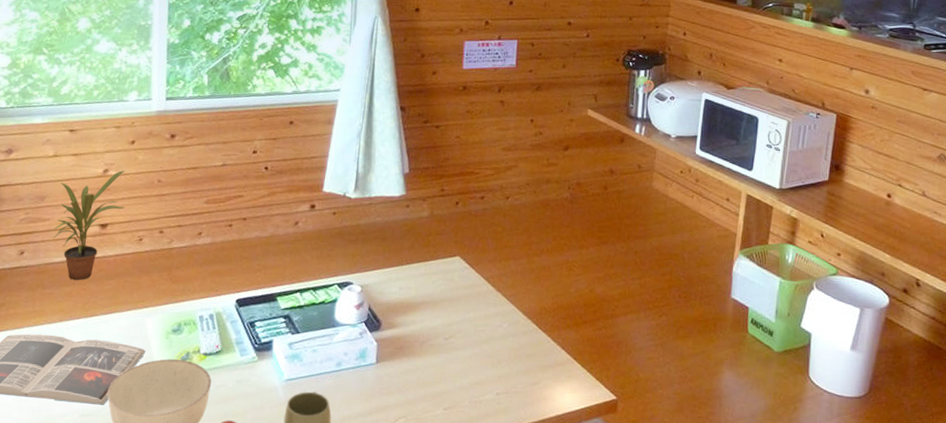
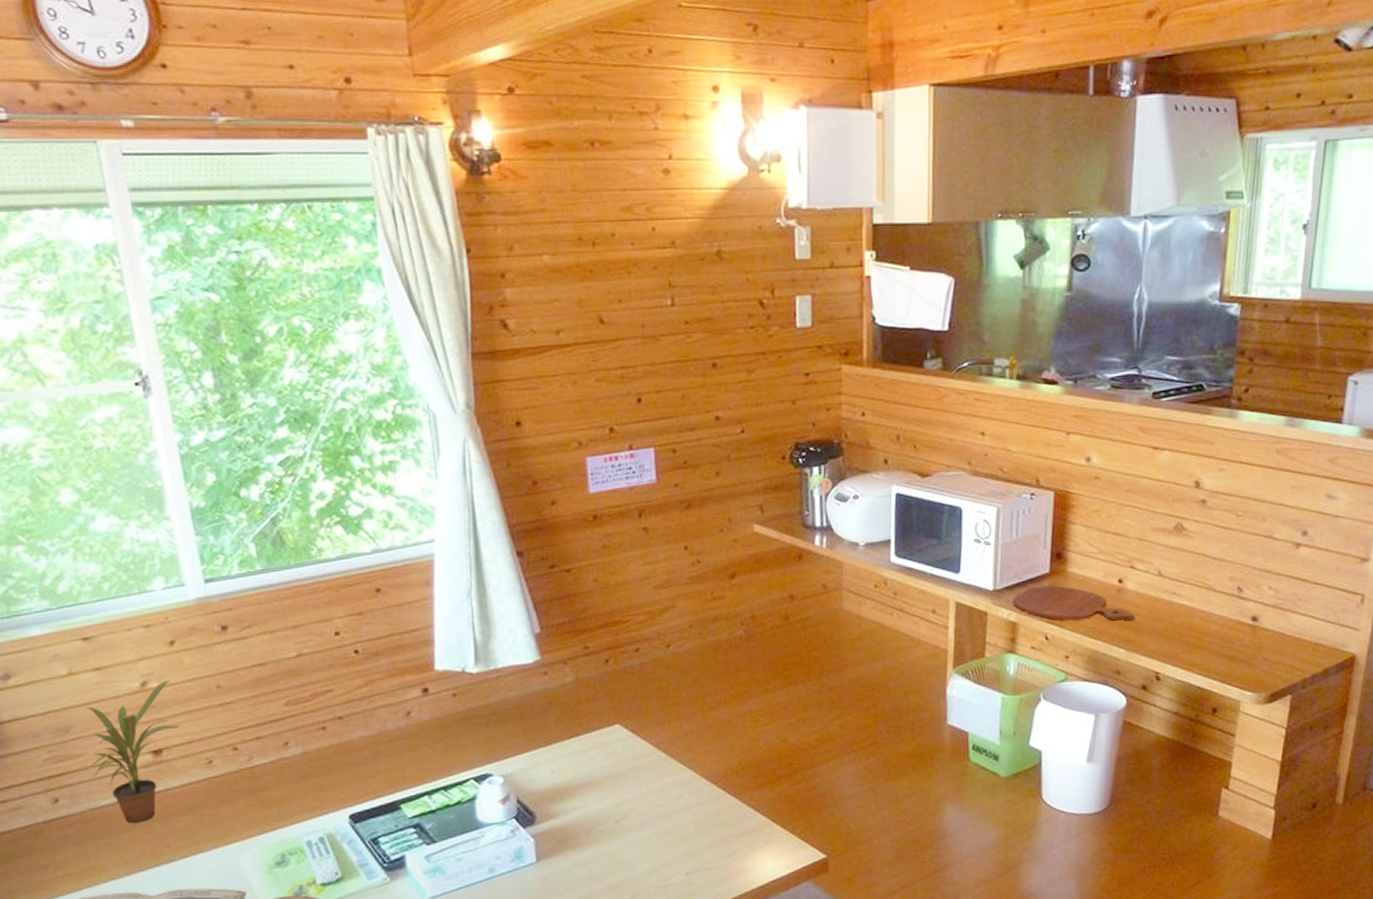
cutting board: none [795,190,900,230] -> present [1012,585,1135,621]

